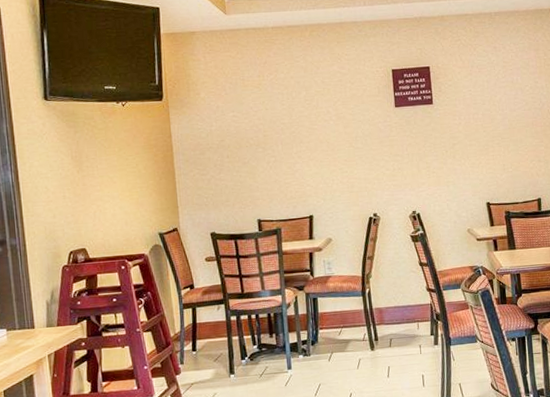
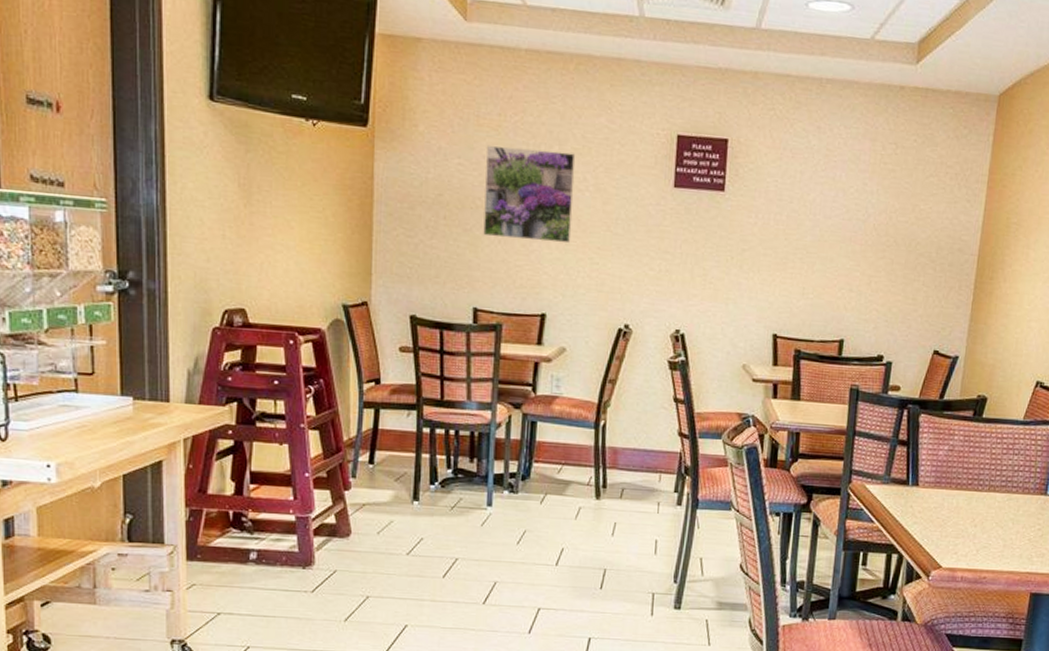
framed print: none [253,95,324,165] -> present [483,144,576,244]

